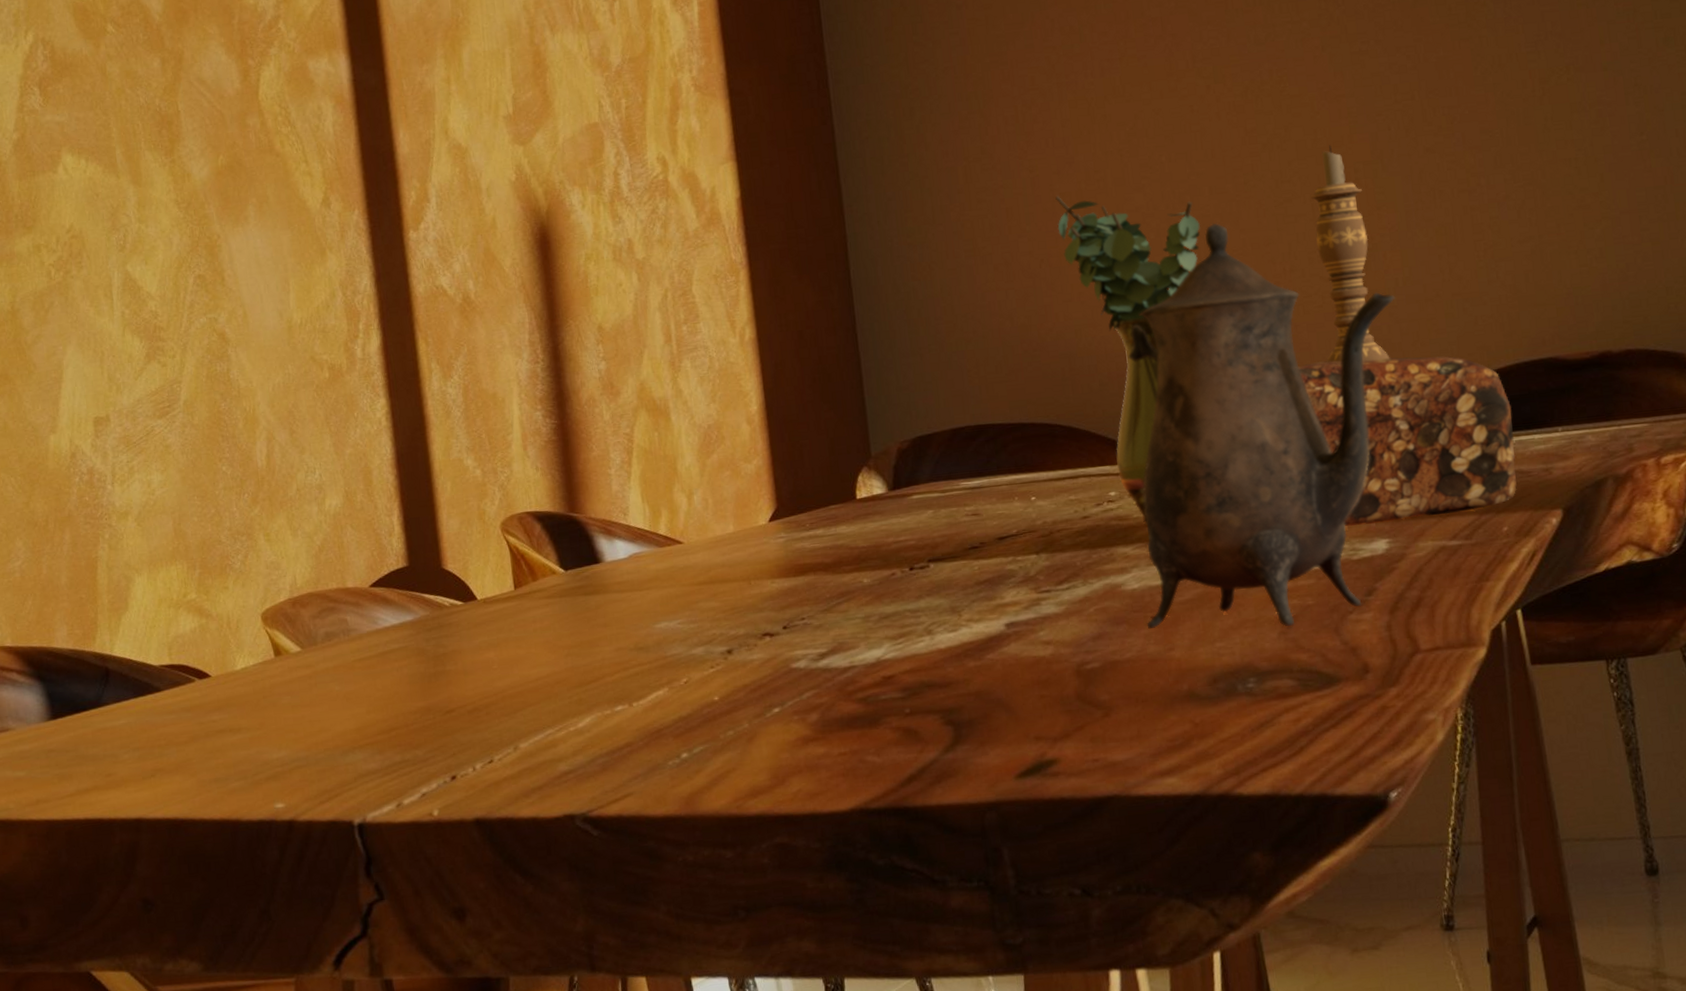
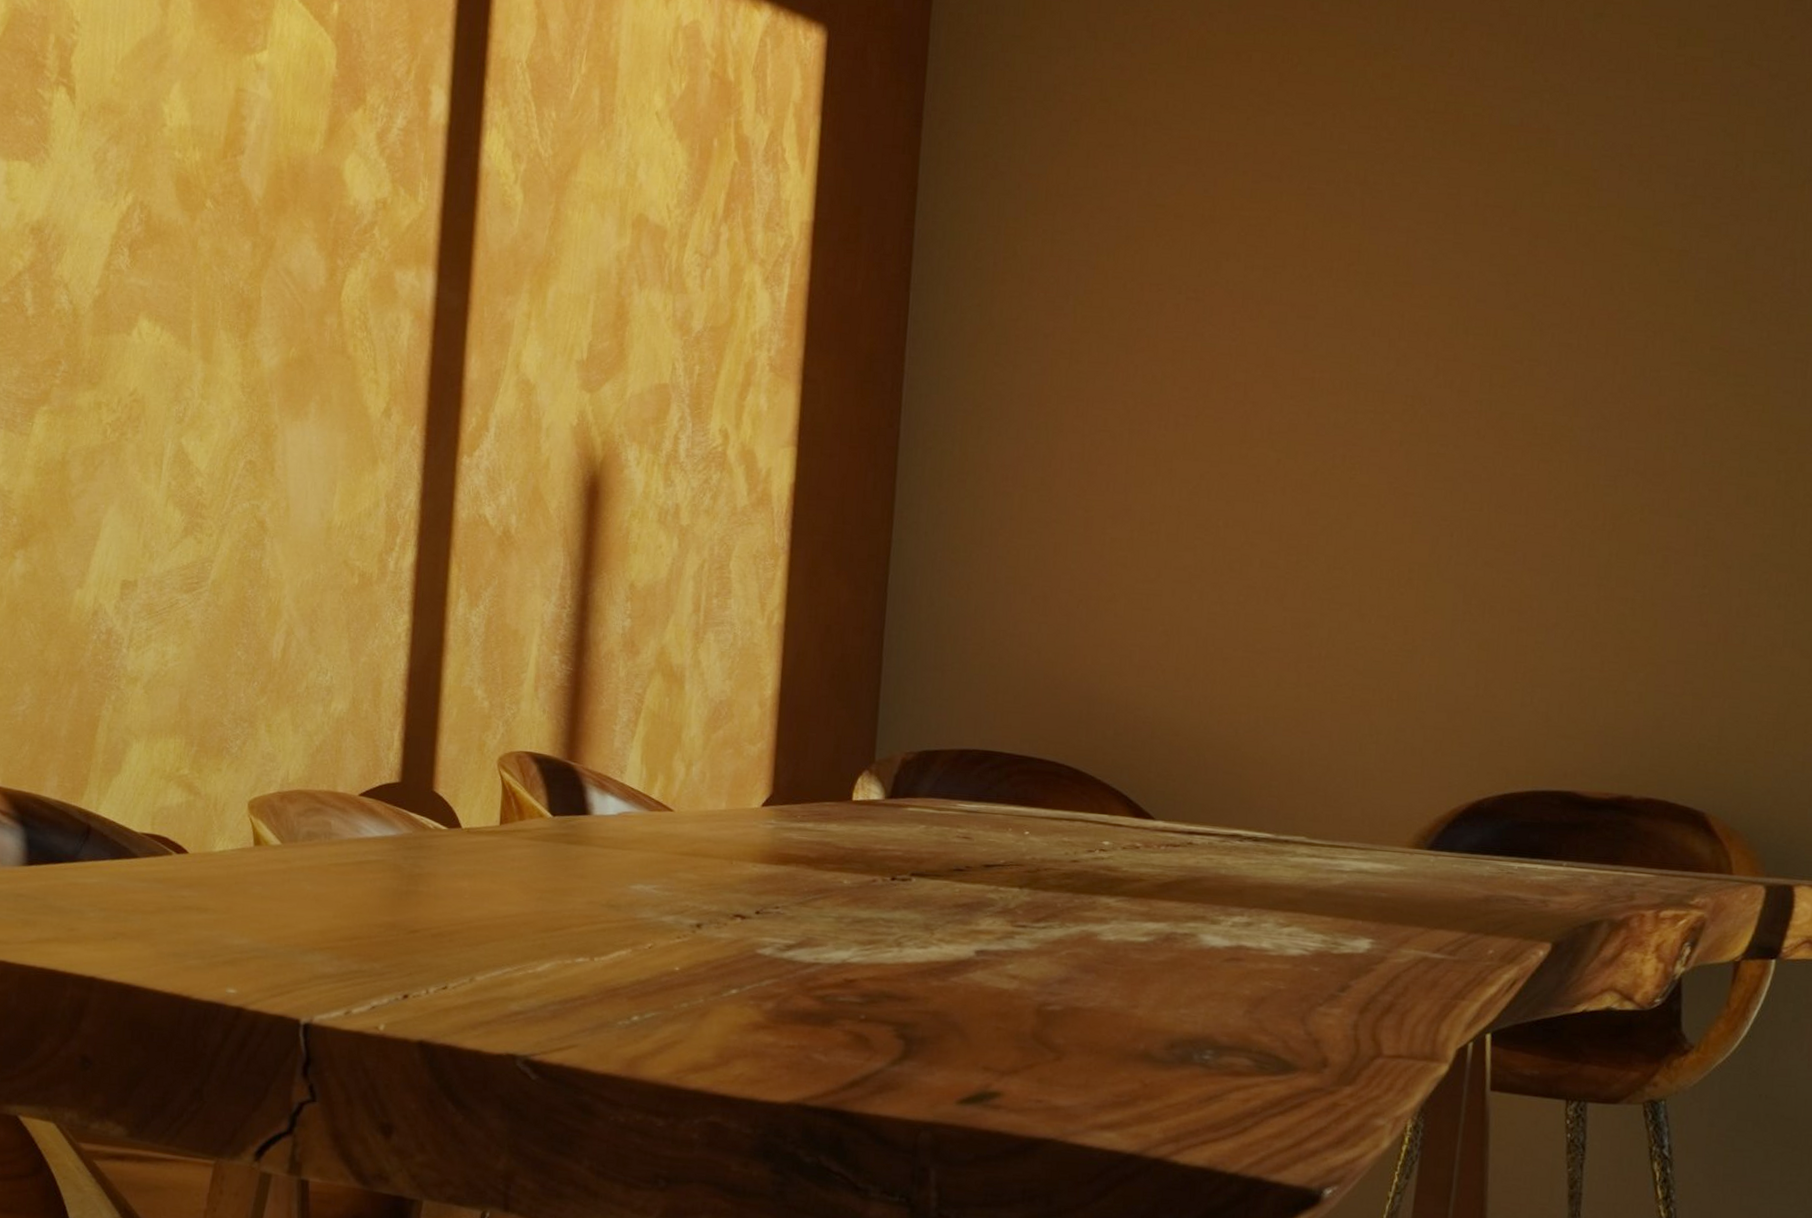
vase: present [1055,196,1200,523] -> none [1102,540,1244,878]
teapot: present [1127,223,1395,629] -> none [1115,596,1425,1007]
bread loaf: present [1298,356,1517,526] -> none [1315,751,1520,927]
candlestick: present [1309,145,1390,363] -> none [1344,540,1413,763]

